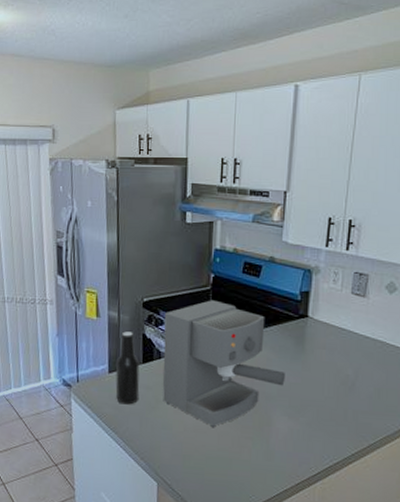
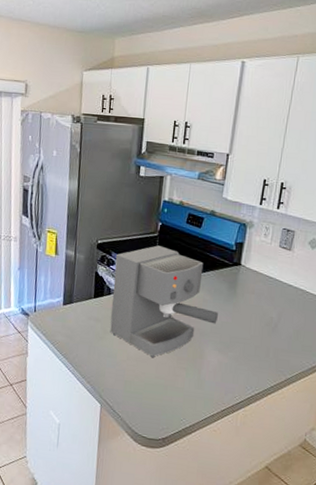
beer bottle: present [115,331,140,405] -> none [68,269,91,334]

